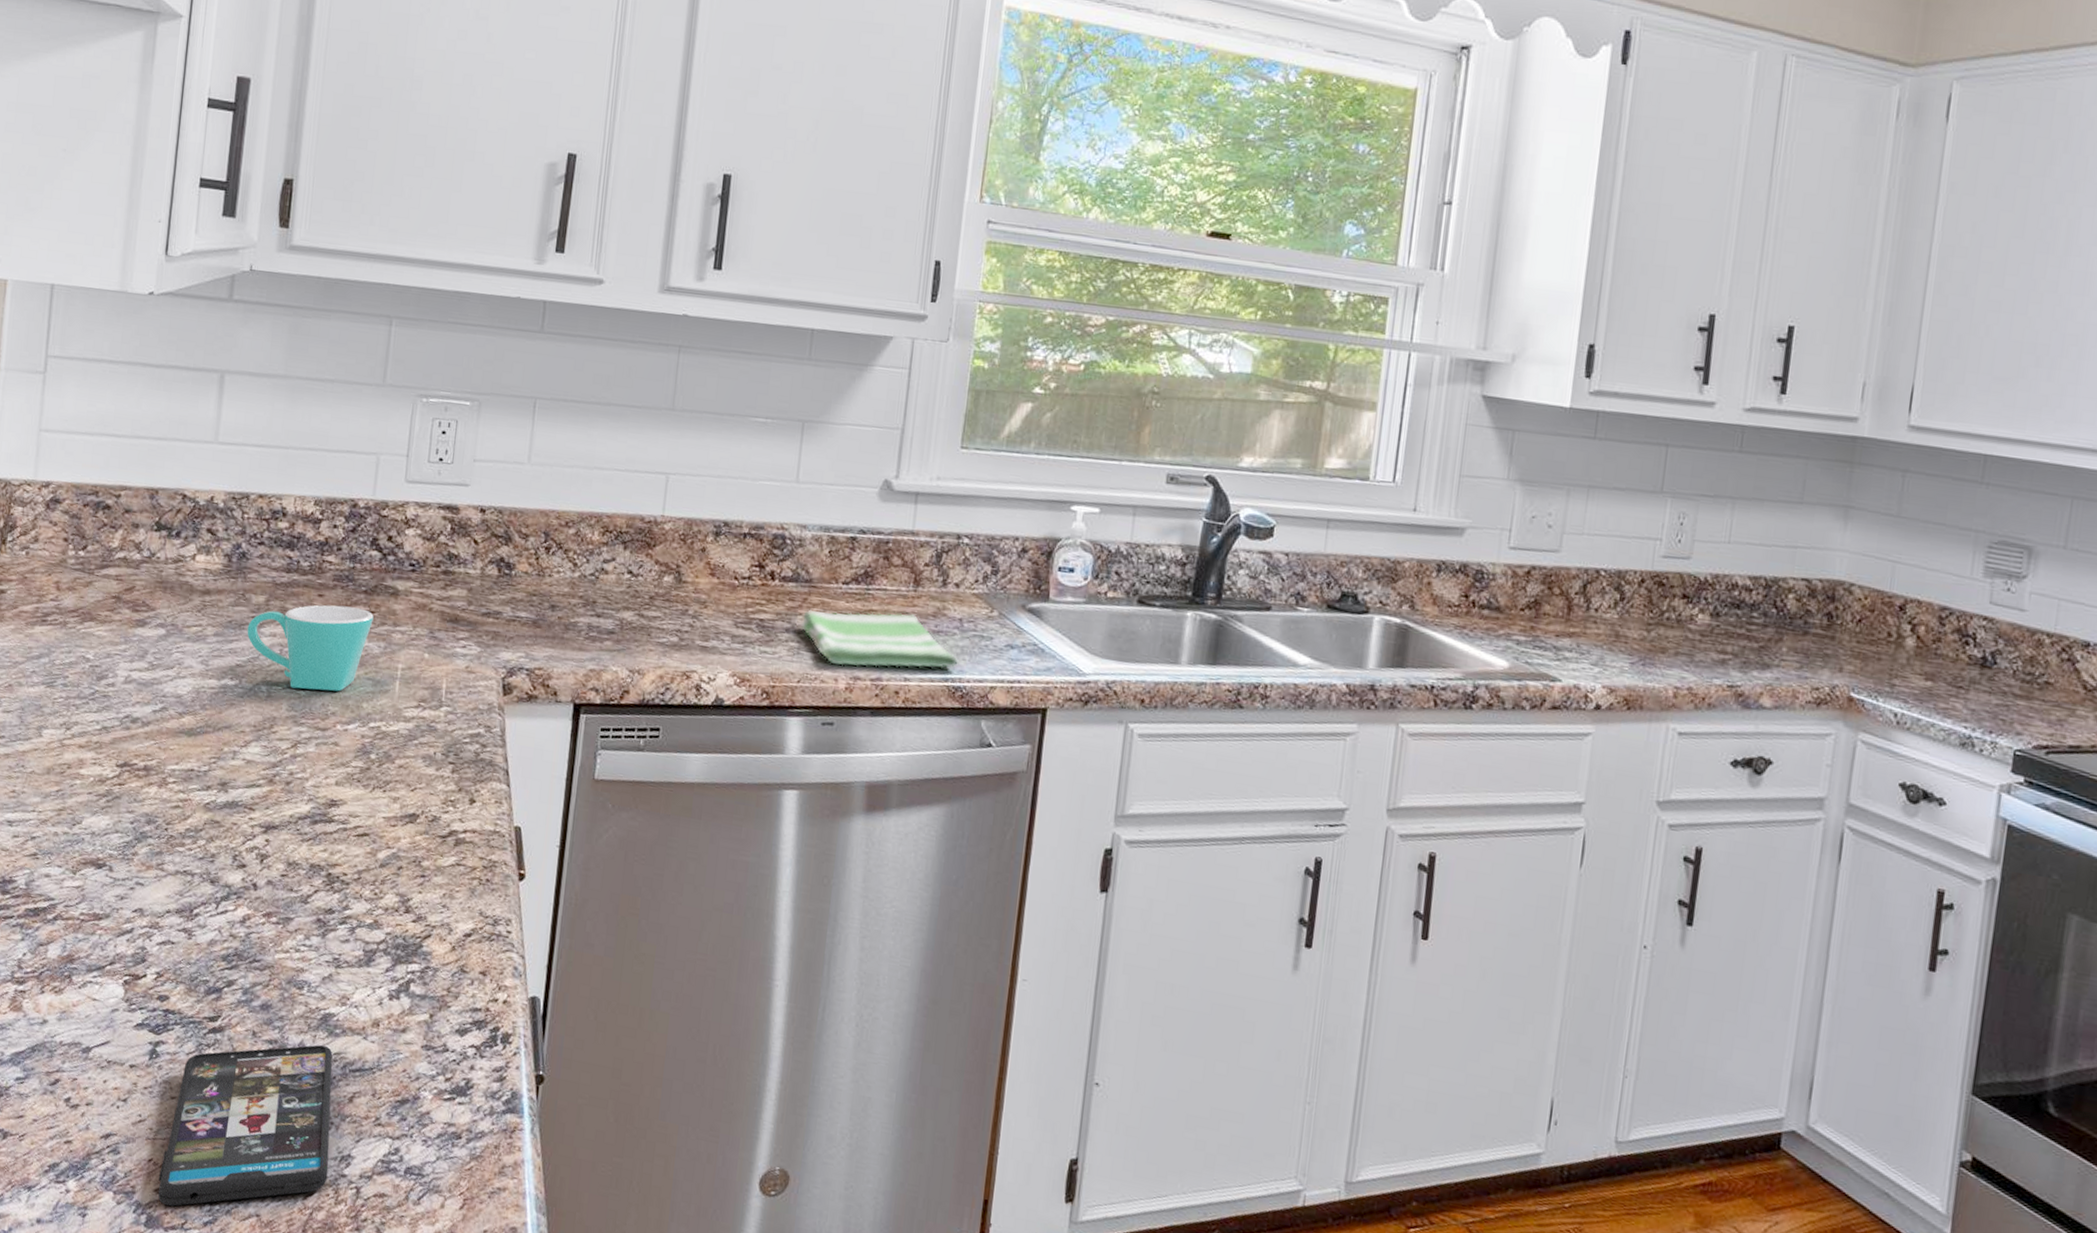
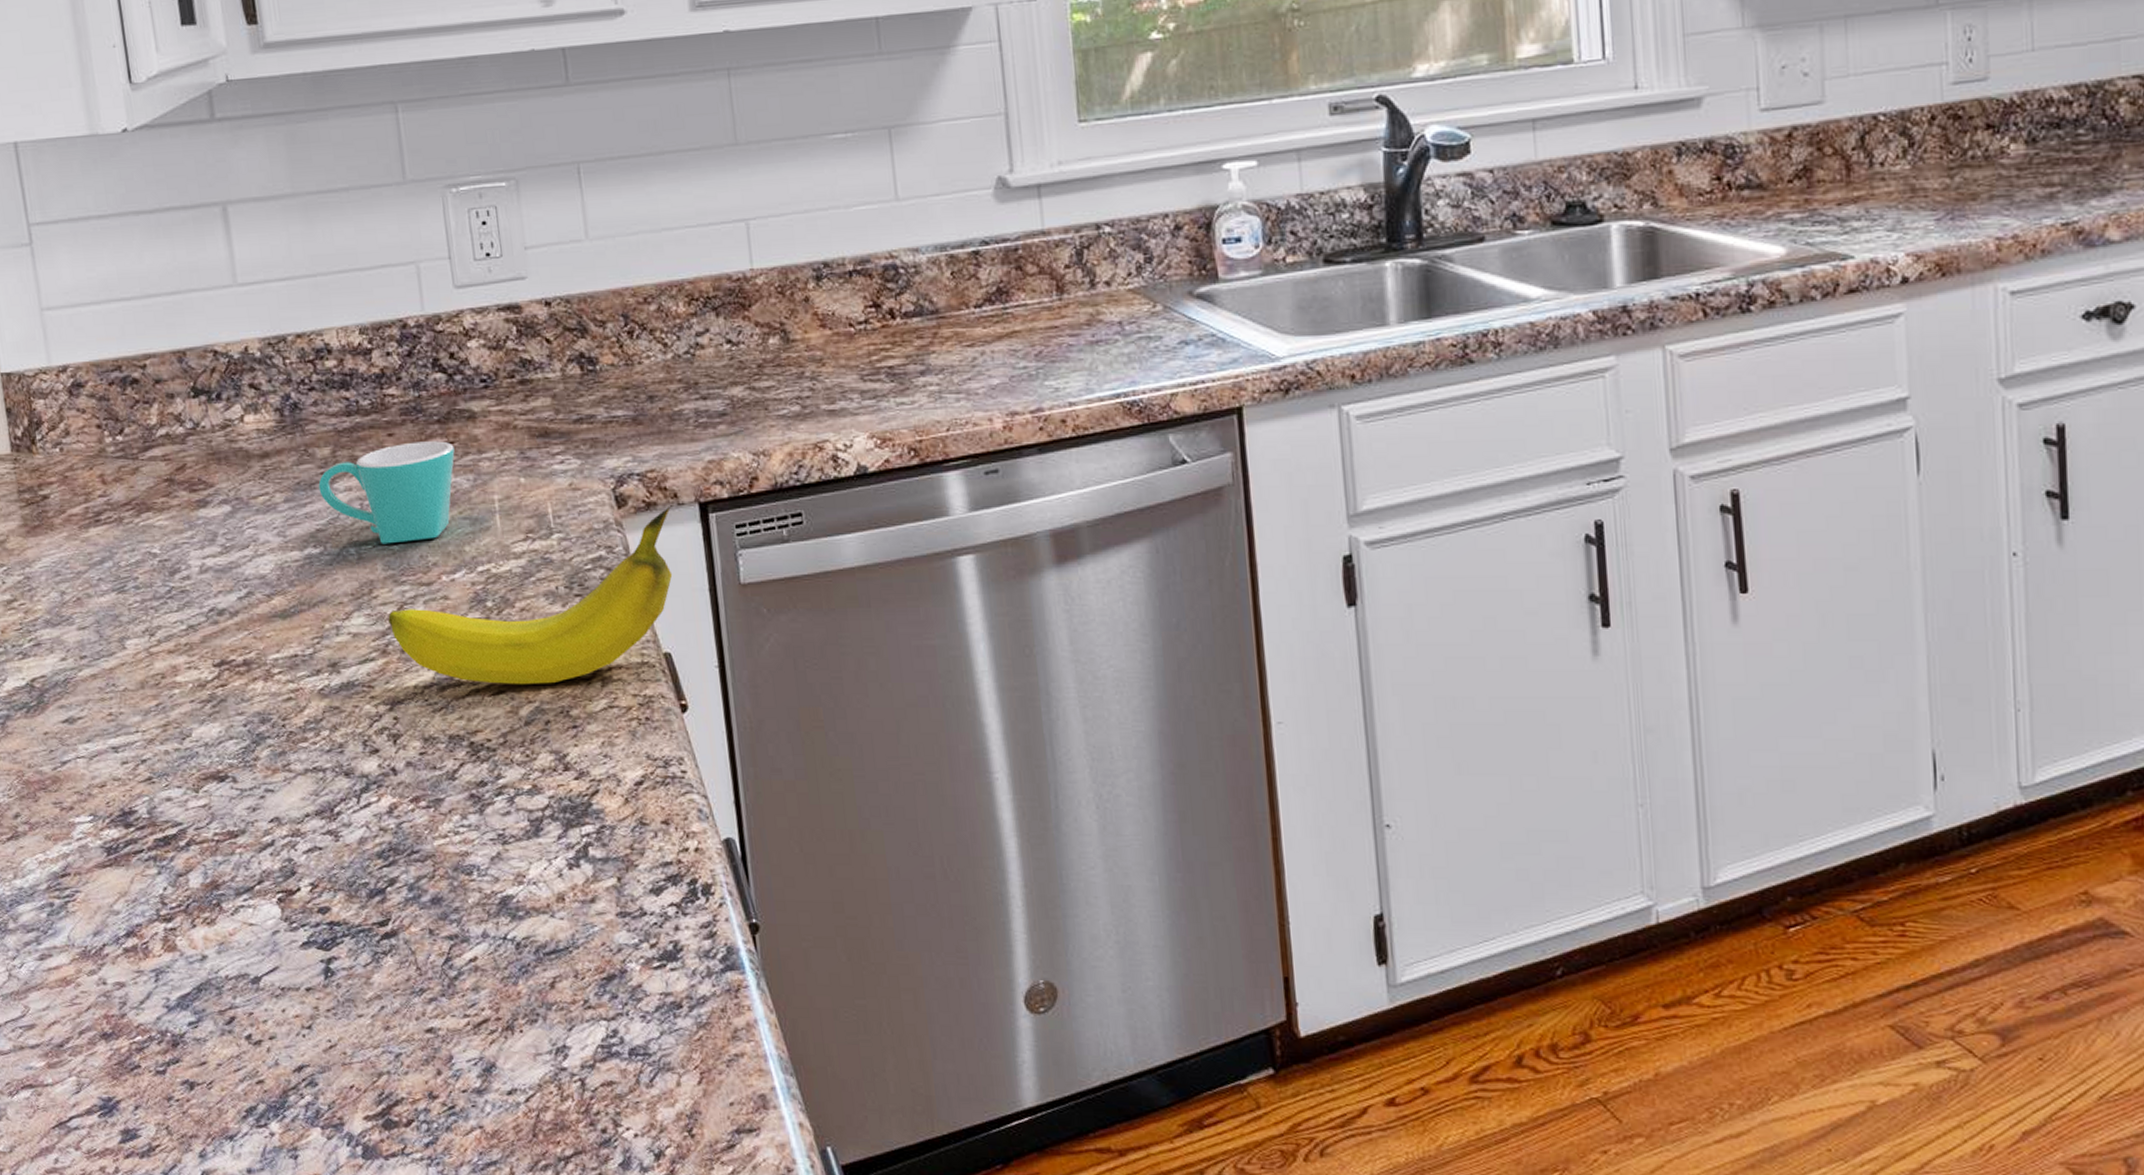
smartphone: present [158,1044,333,1207] -> none [364,931,547,1133]
fruit: none [281,702,549,835] -> present [388,507,673,684]
dish towel: present [800,609,958,669] -> none [936,327,1128,403]

